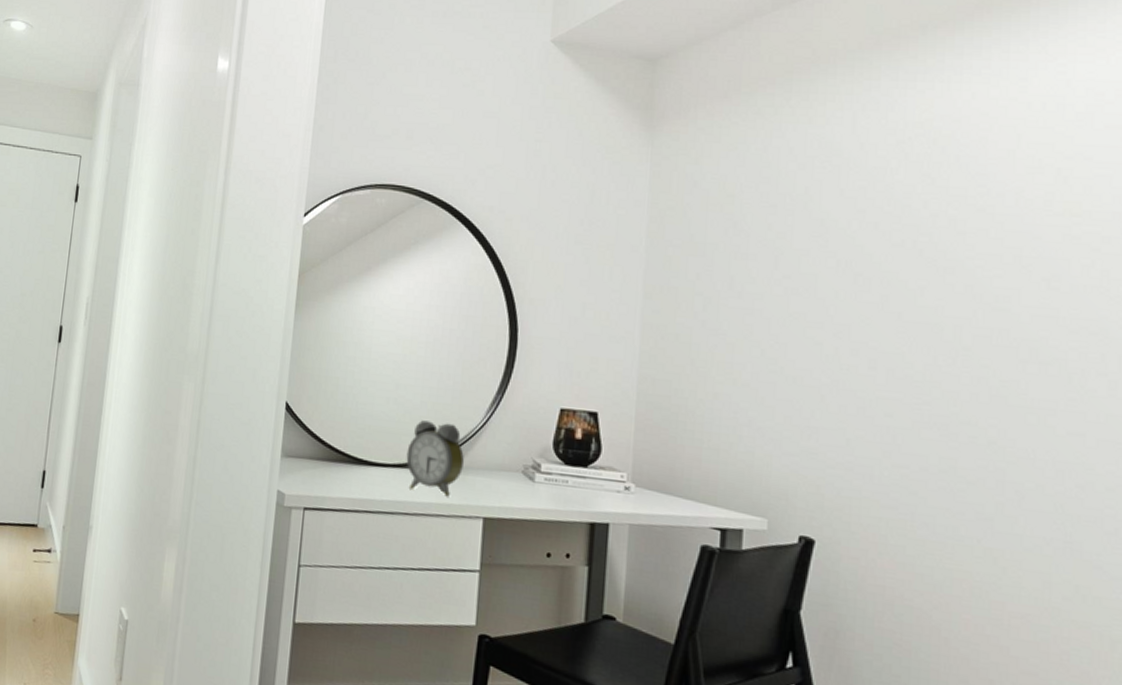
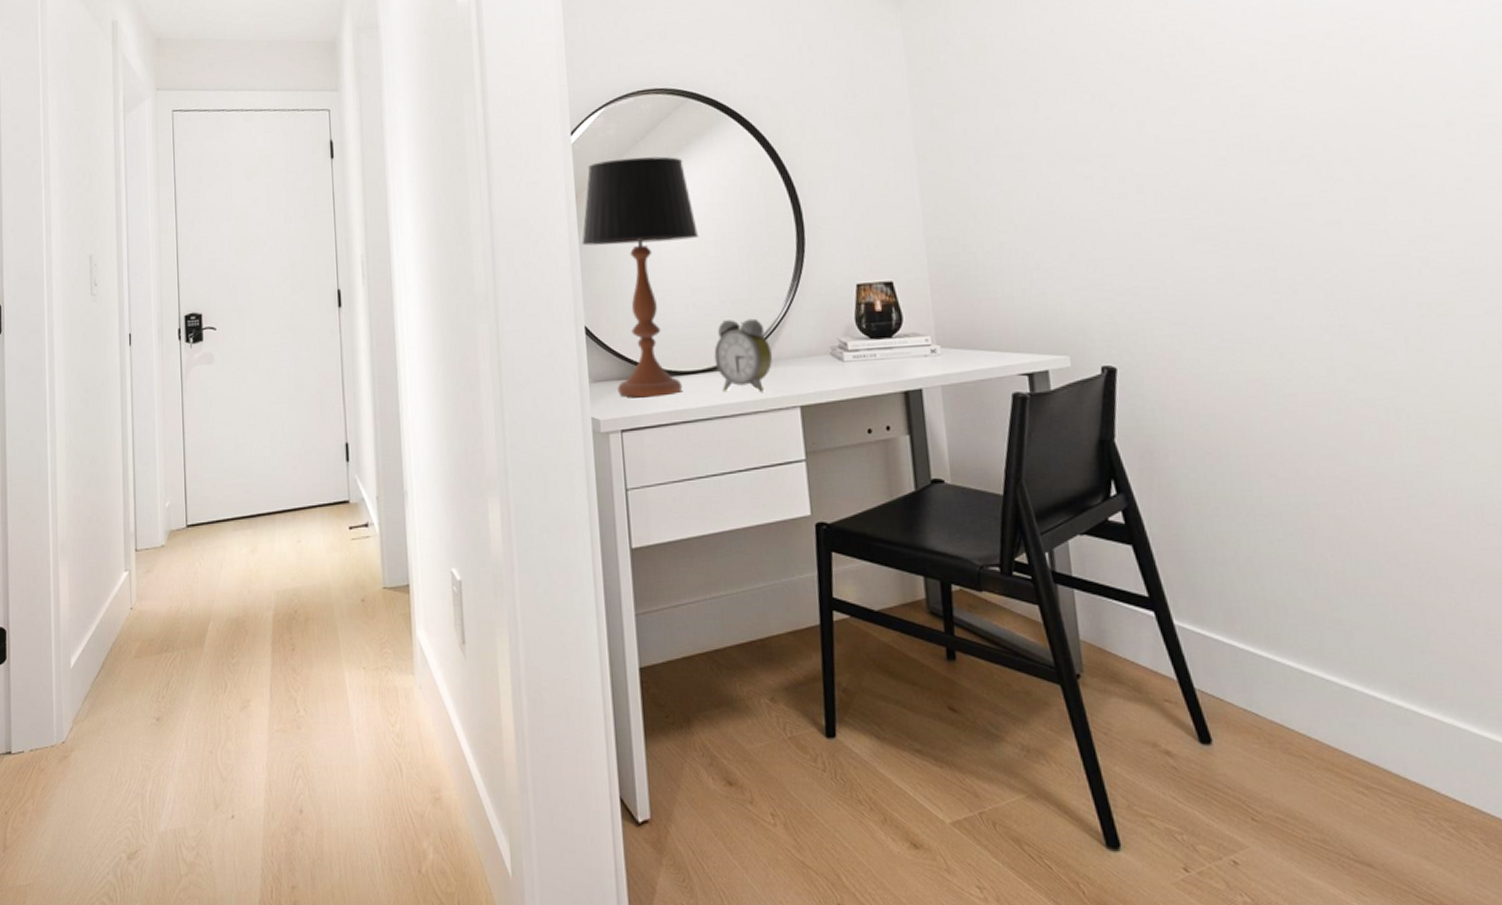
table lamp: none [297,246,412,484] -> present [582,156,700,398]

